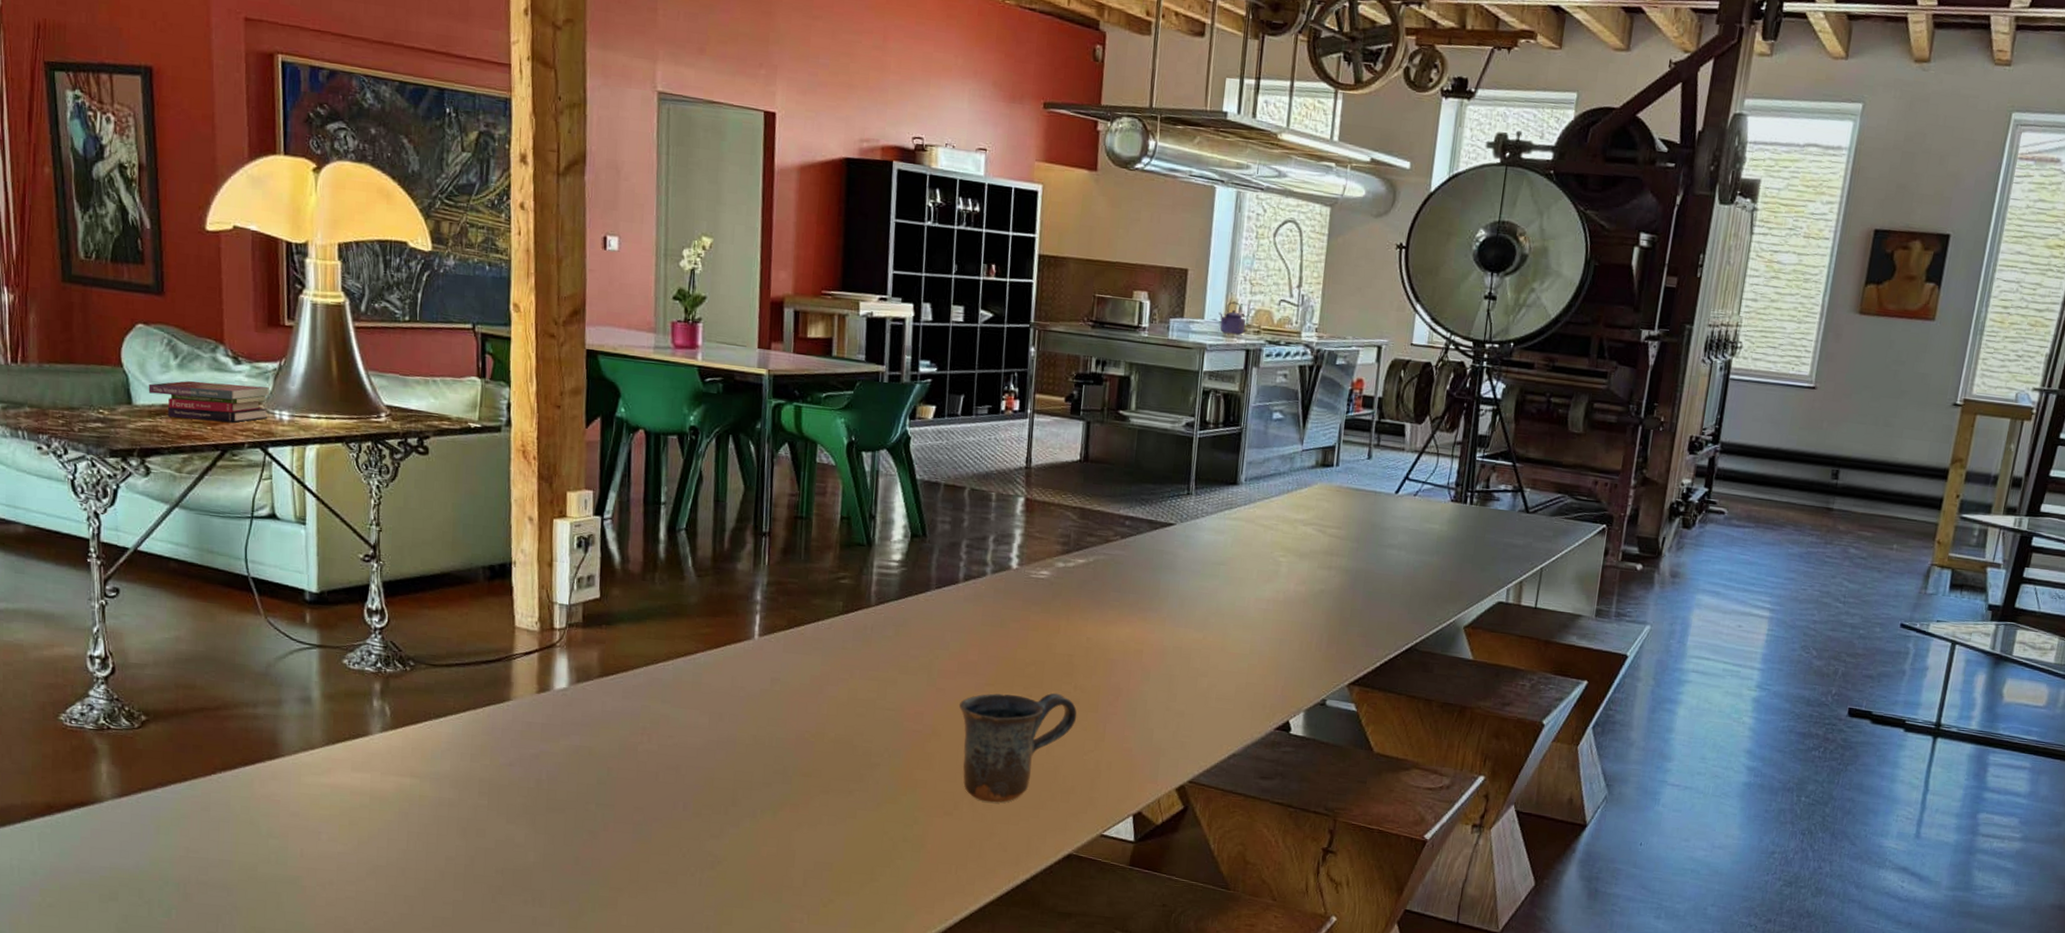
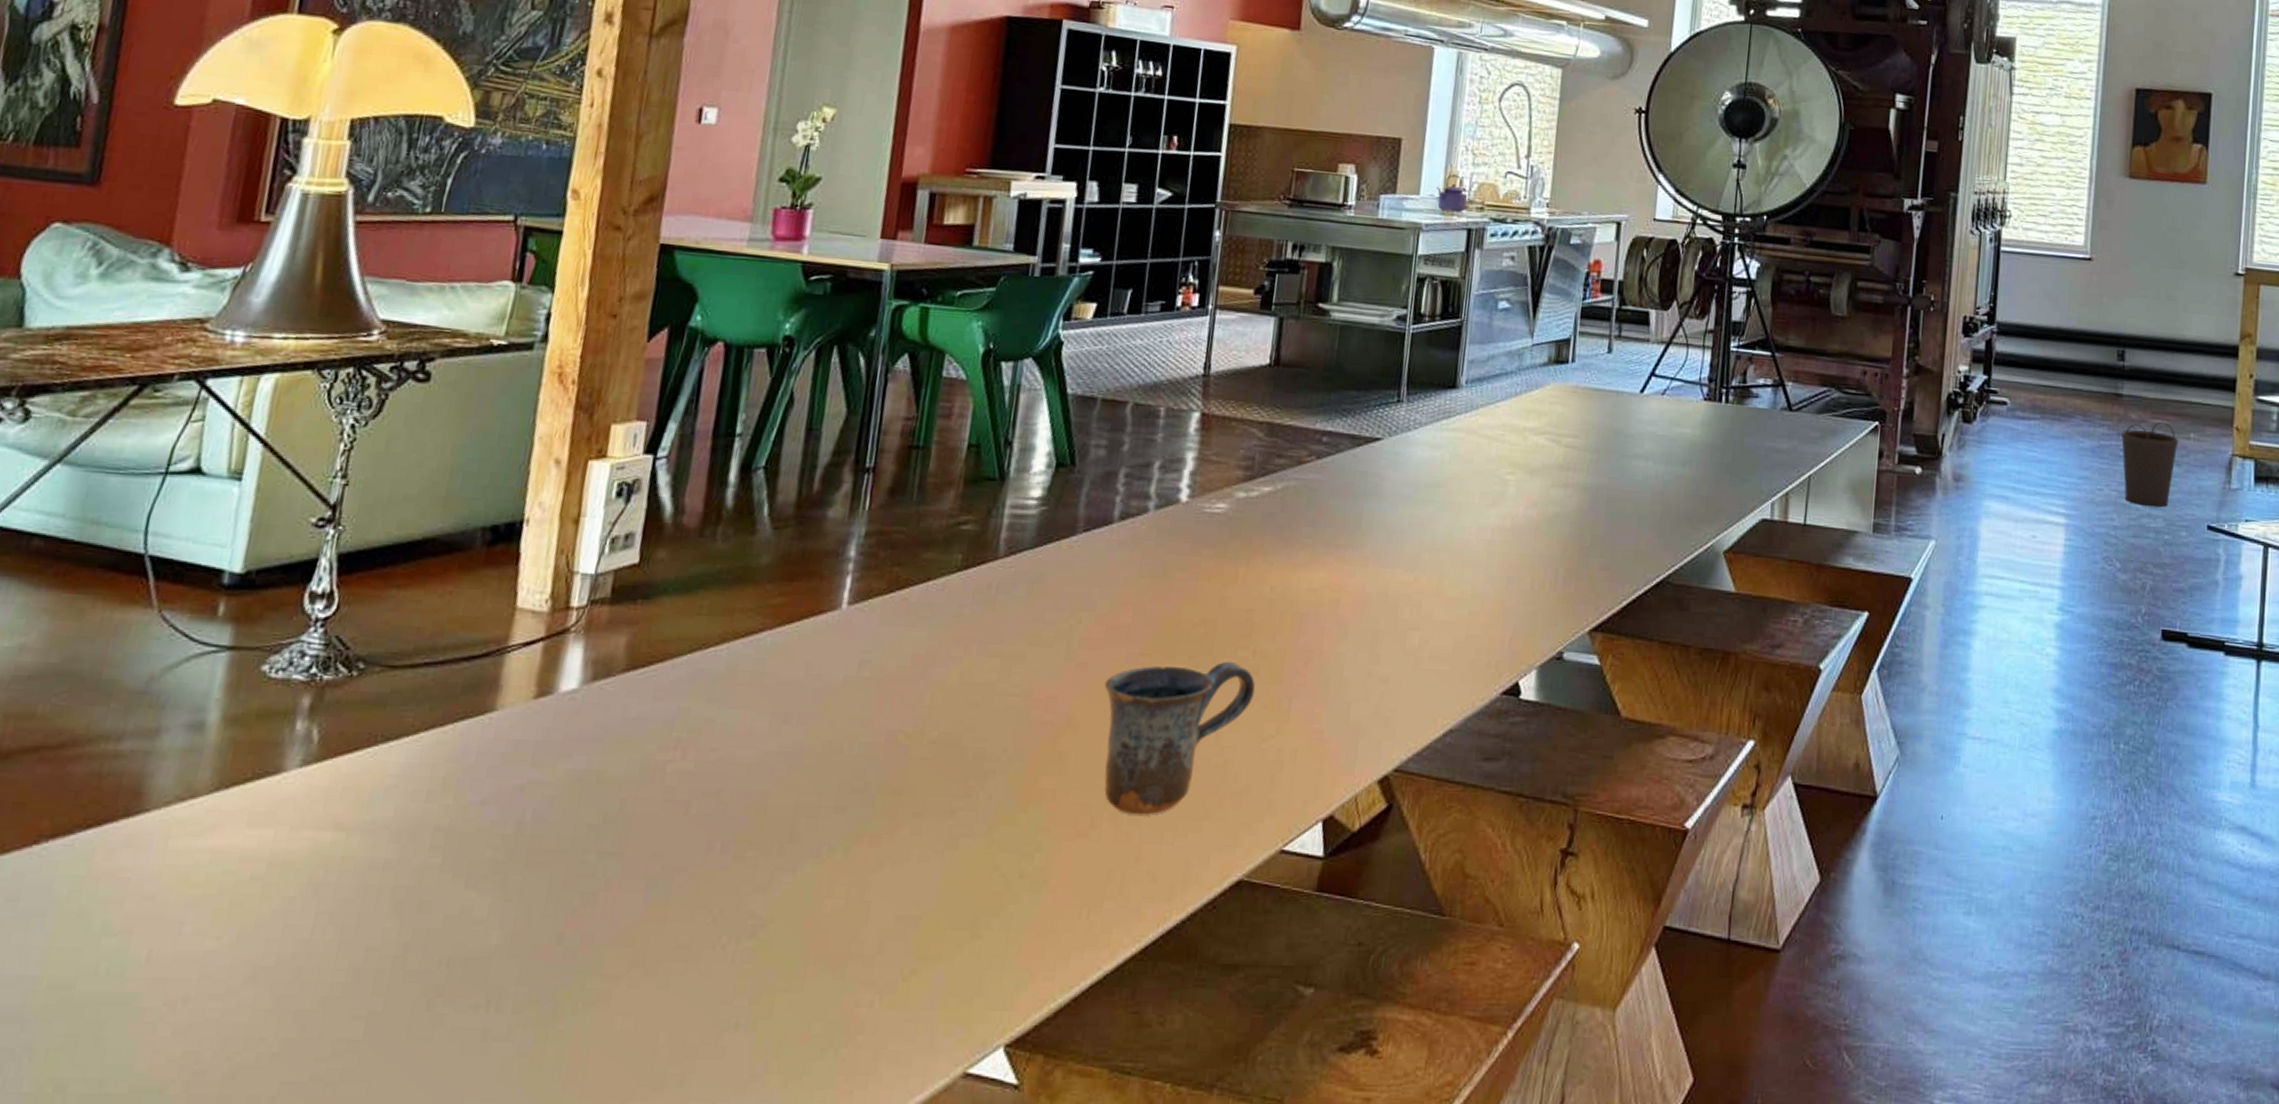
books: present [148,380,269,423] -> none [50,294,223,348]
basket: none [1826,533,1882,606] -> present [2120,421,2179,507]

